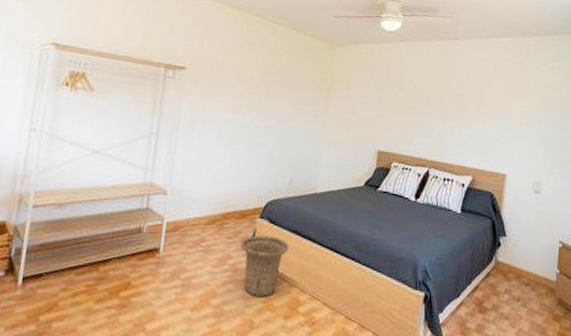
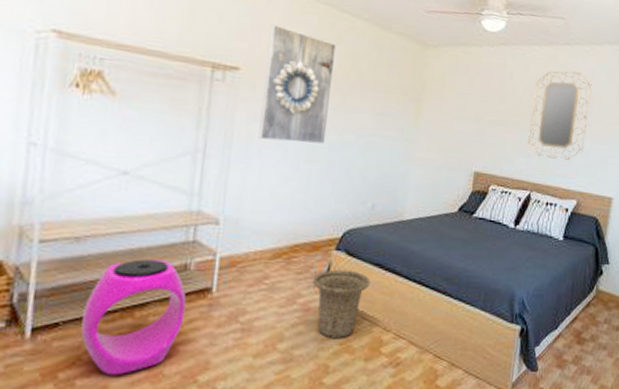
stool: none [58,222,140,321] -> present [81,258,187,376]
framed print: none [199,32,262,128] -> present [258,24,337,144]
home mirror: none [425,62,481,140] -> present [528,71,592,160]

